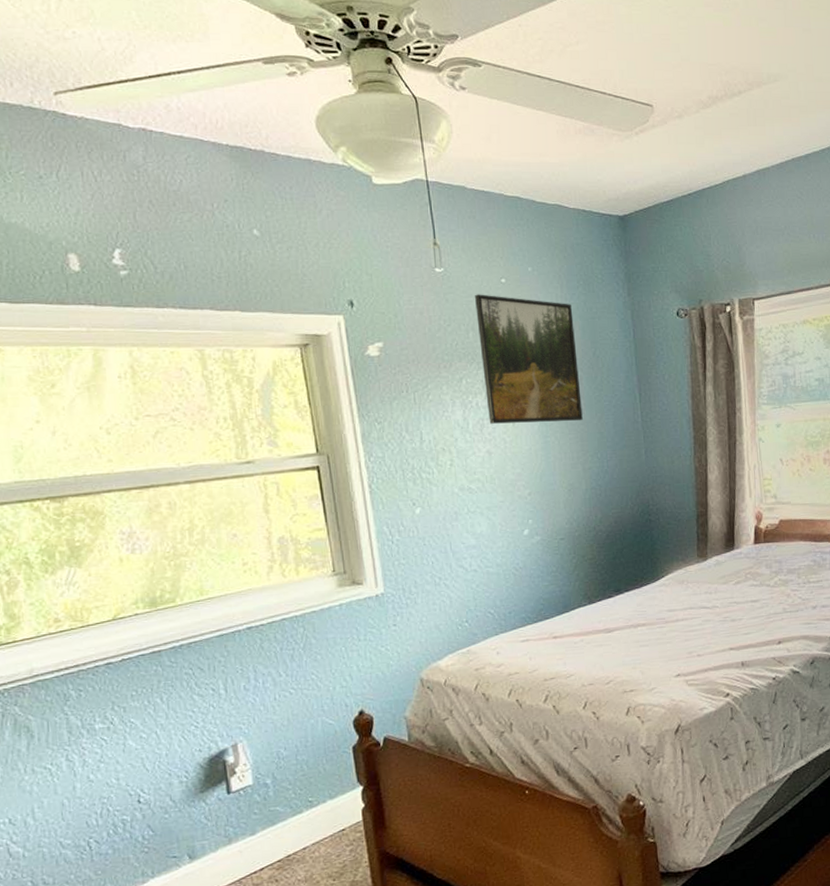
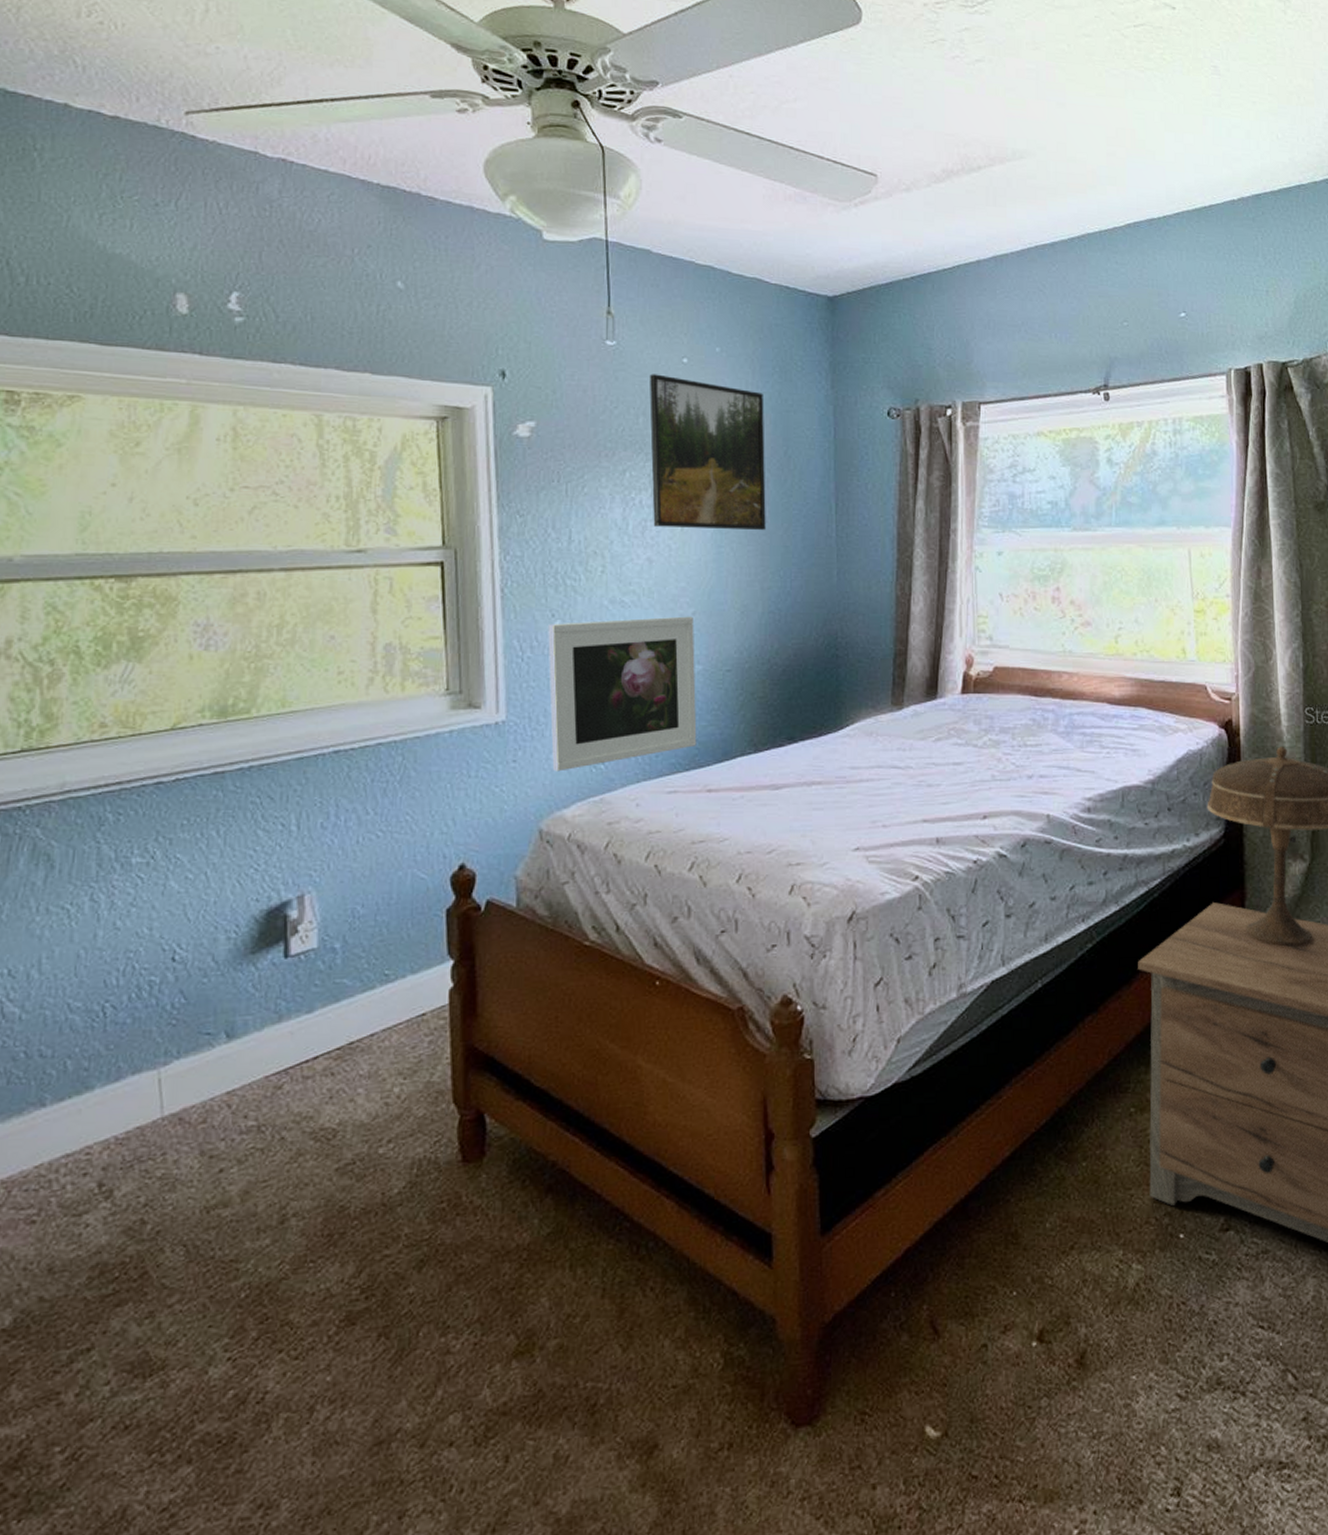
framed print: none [411,496,542,631] -> present [548,616,697,772]

